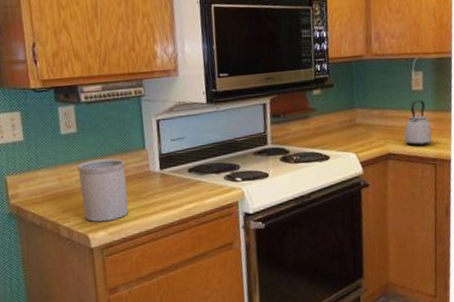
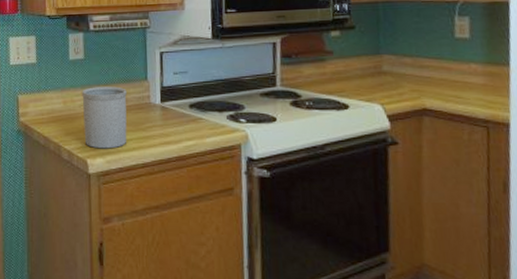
kettle: present [404,99,432,146] -> none [444,49,483,103]

